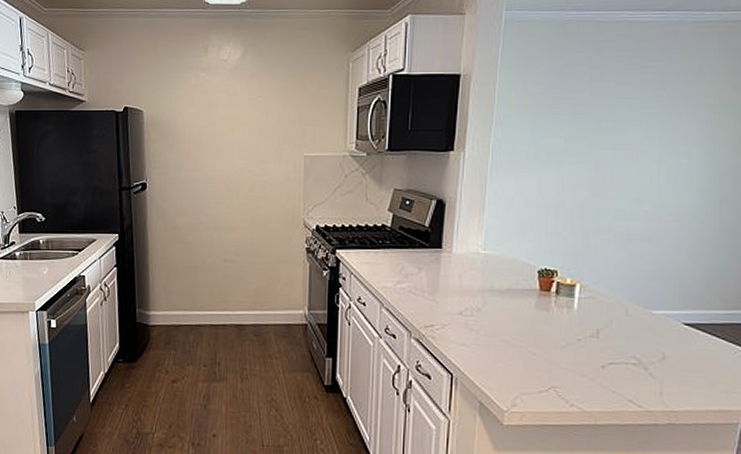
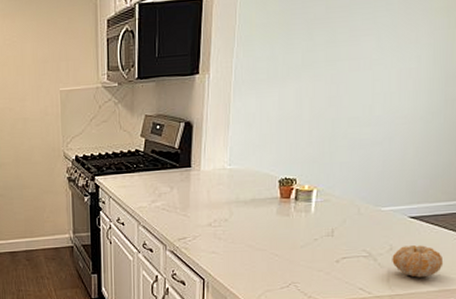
fruit: none [665,356,724,394] -> present [392,245,444,278]

